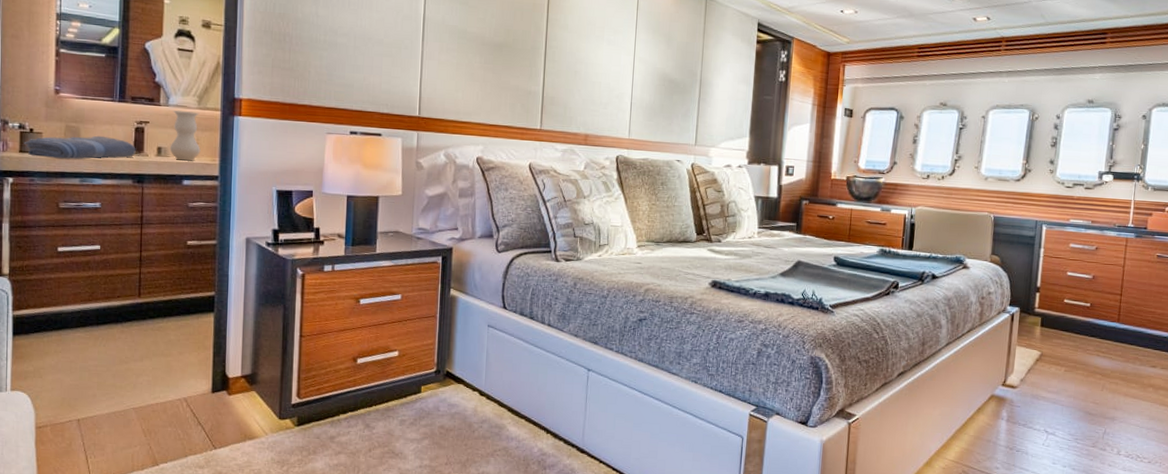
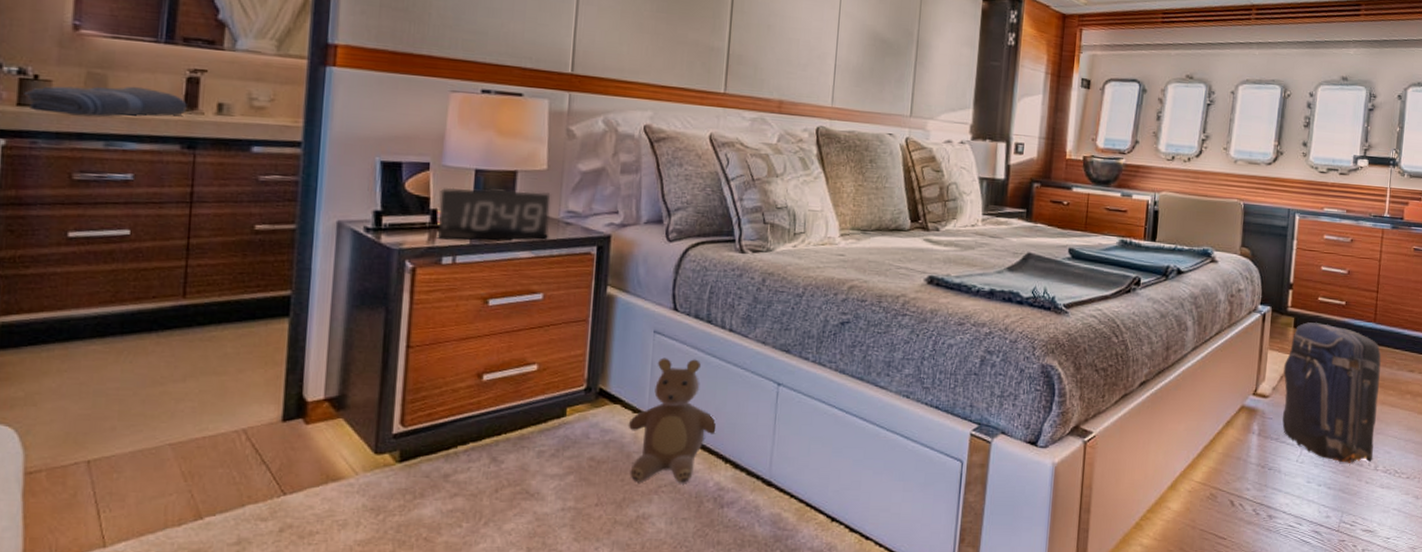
vase: present [170,111,201,161] -> none [235,57,278,122]
alarm clock: none [320,210,405,254] -> present [437,187,551,242]
teddy bear: none [469,347,539,449] -> present [628,357,717,483]
suitcase: none [1029,322,1125,448] -> present [1282,322,1381,463]

